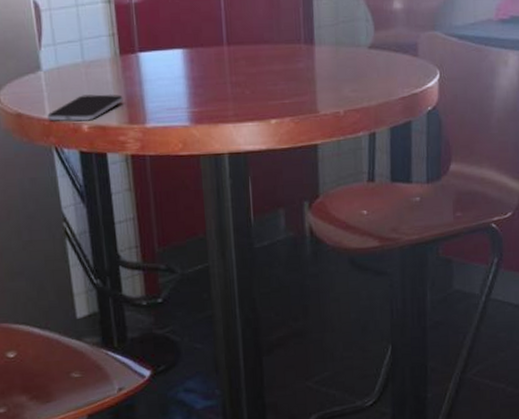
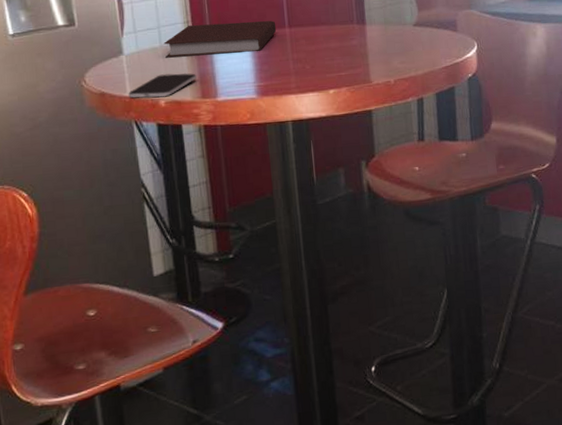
notebook: none [86,36,214,76] -> present [163,21,277,58]

